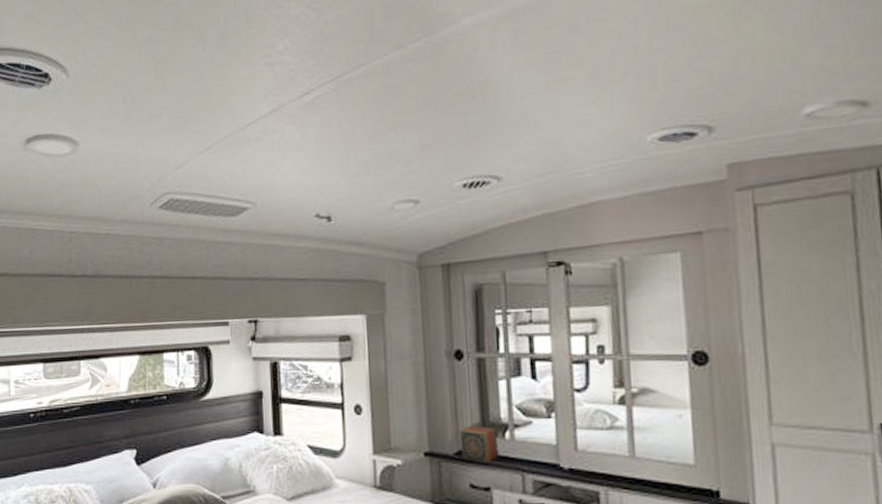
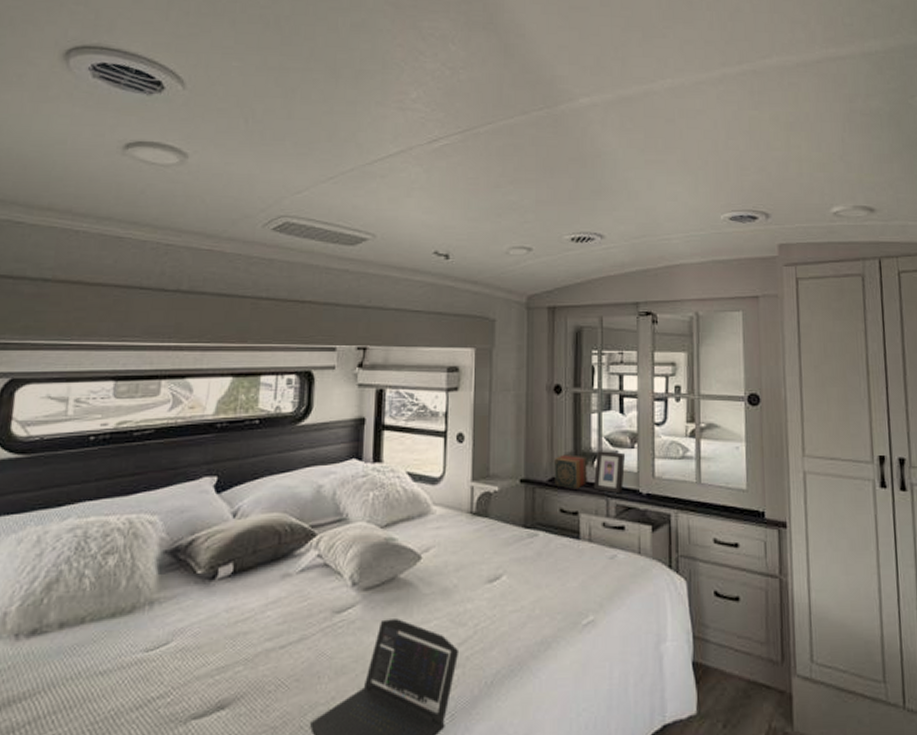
picture frame: none [506,421,541,467] -> present [594,451,625,493]

